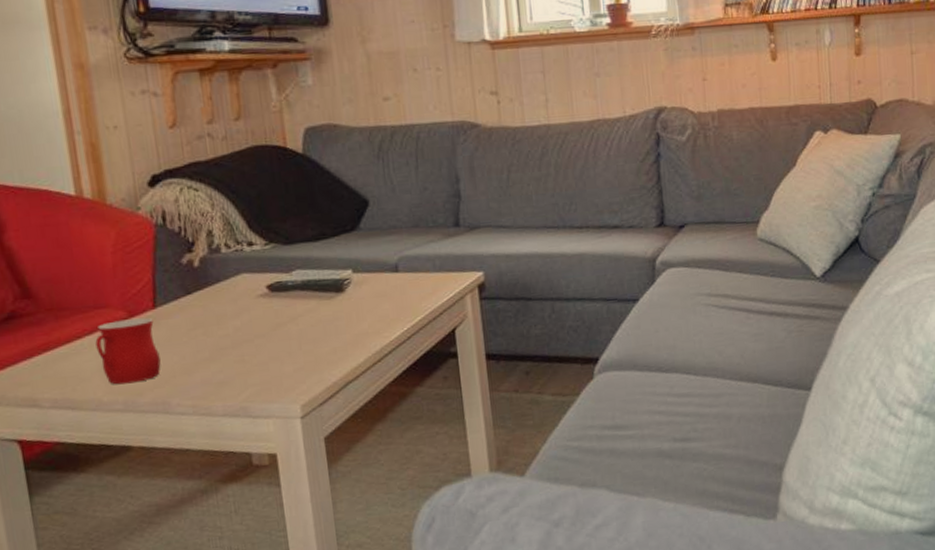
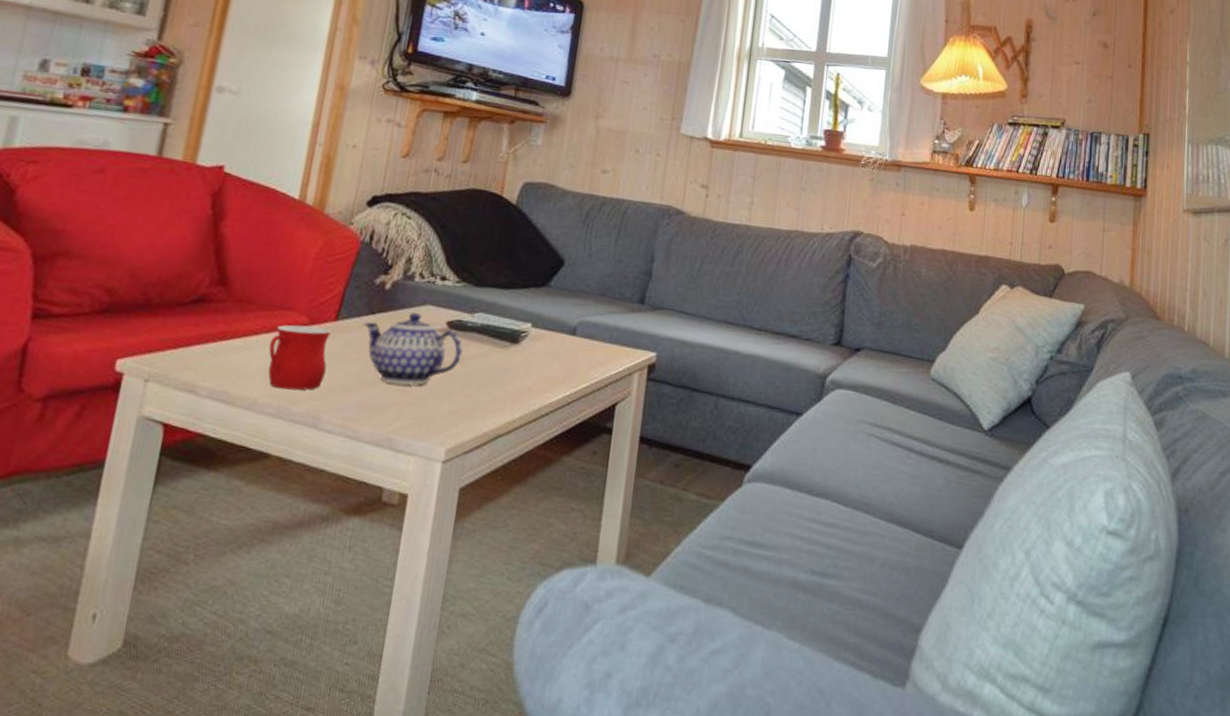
teapot: none [183,283,291,357] -> present [363,312,463,386]

